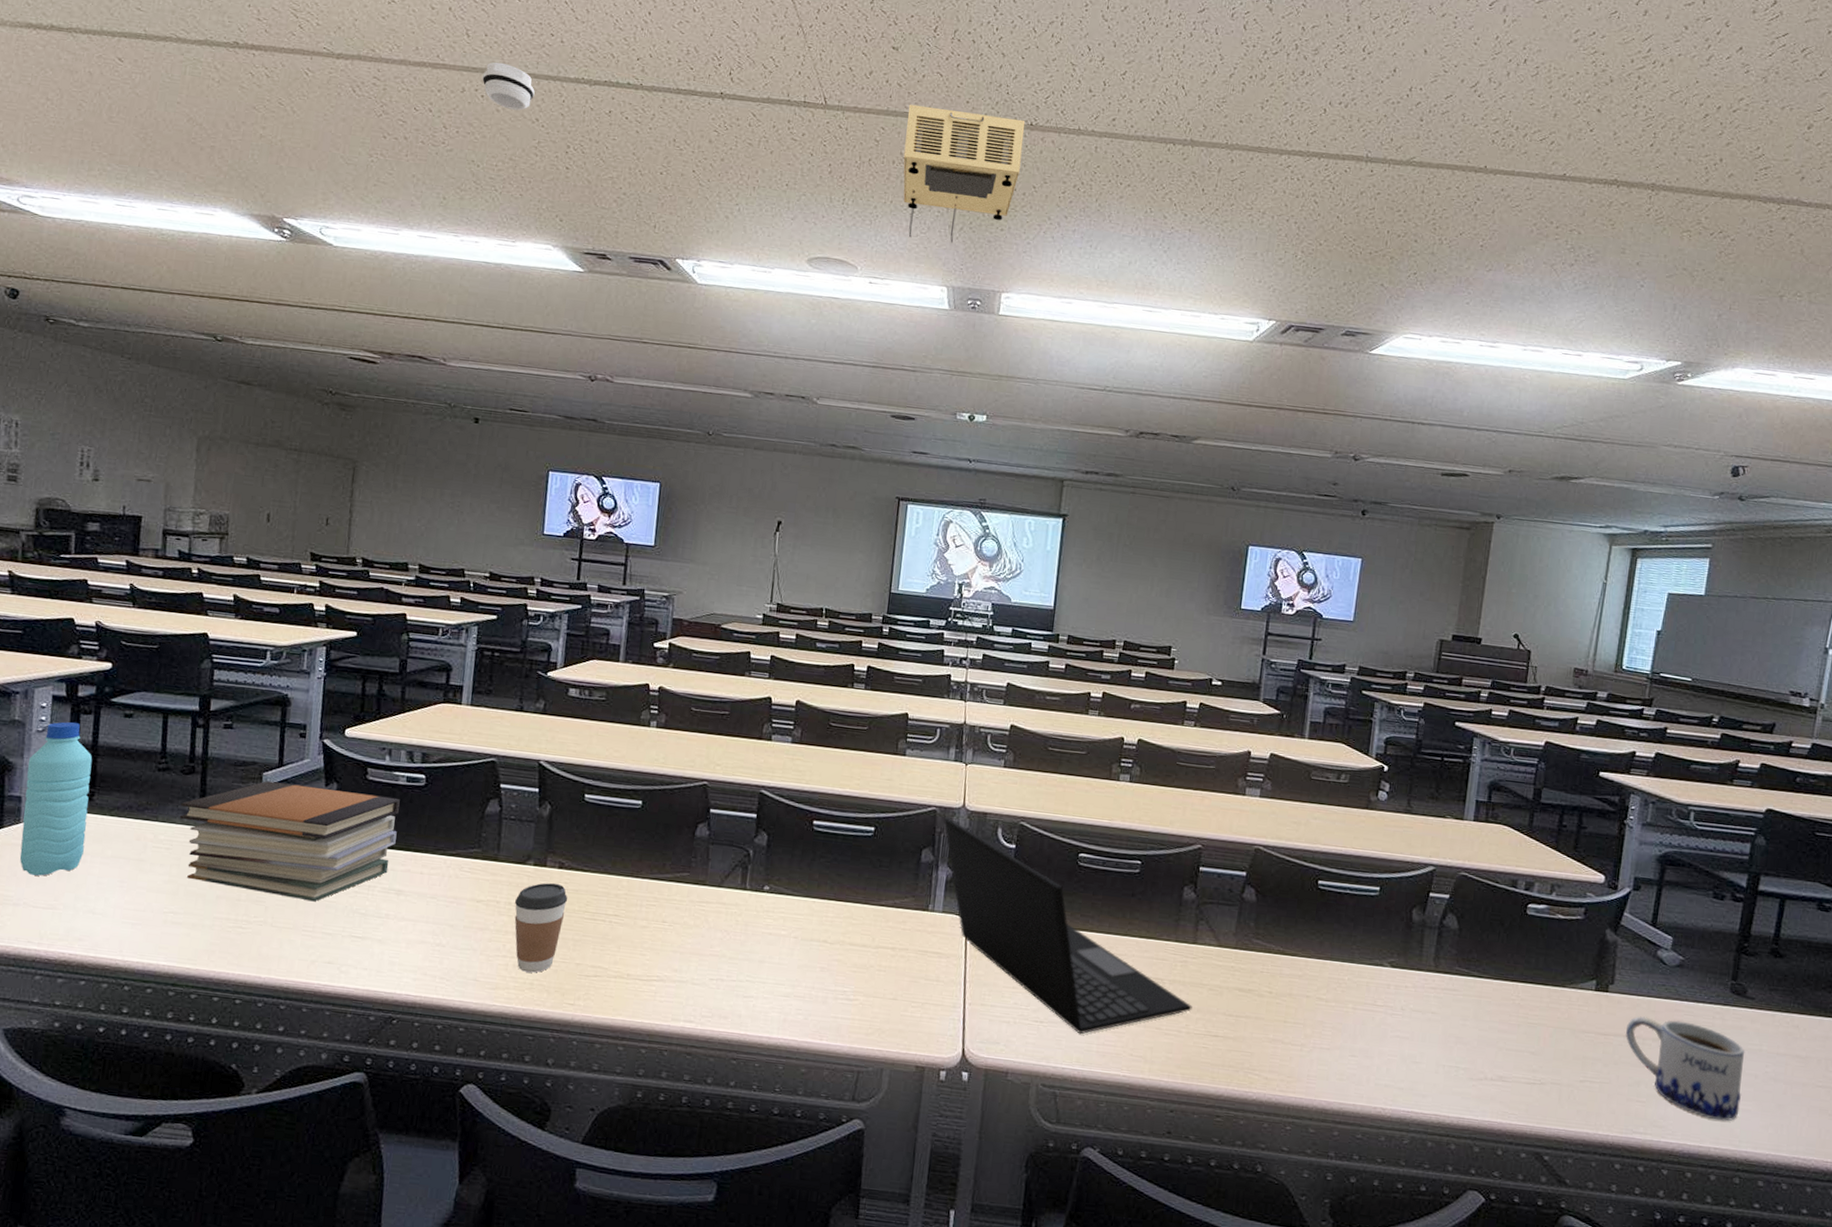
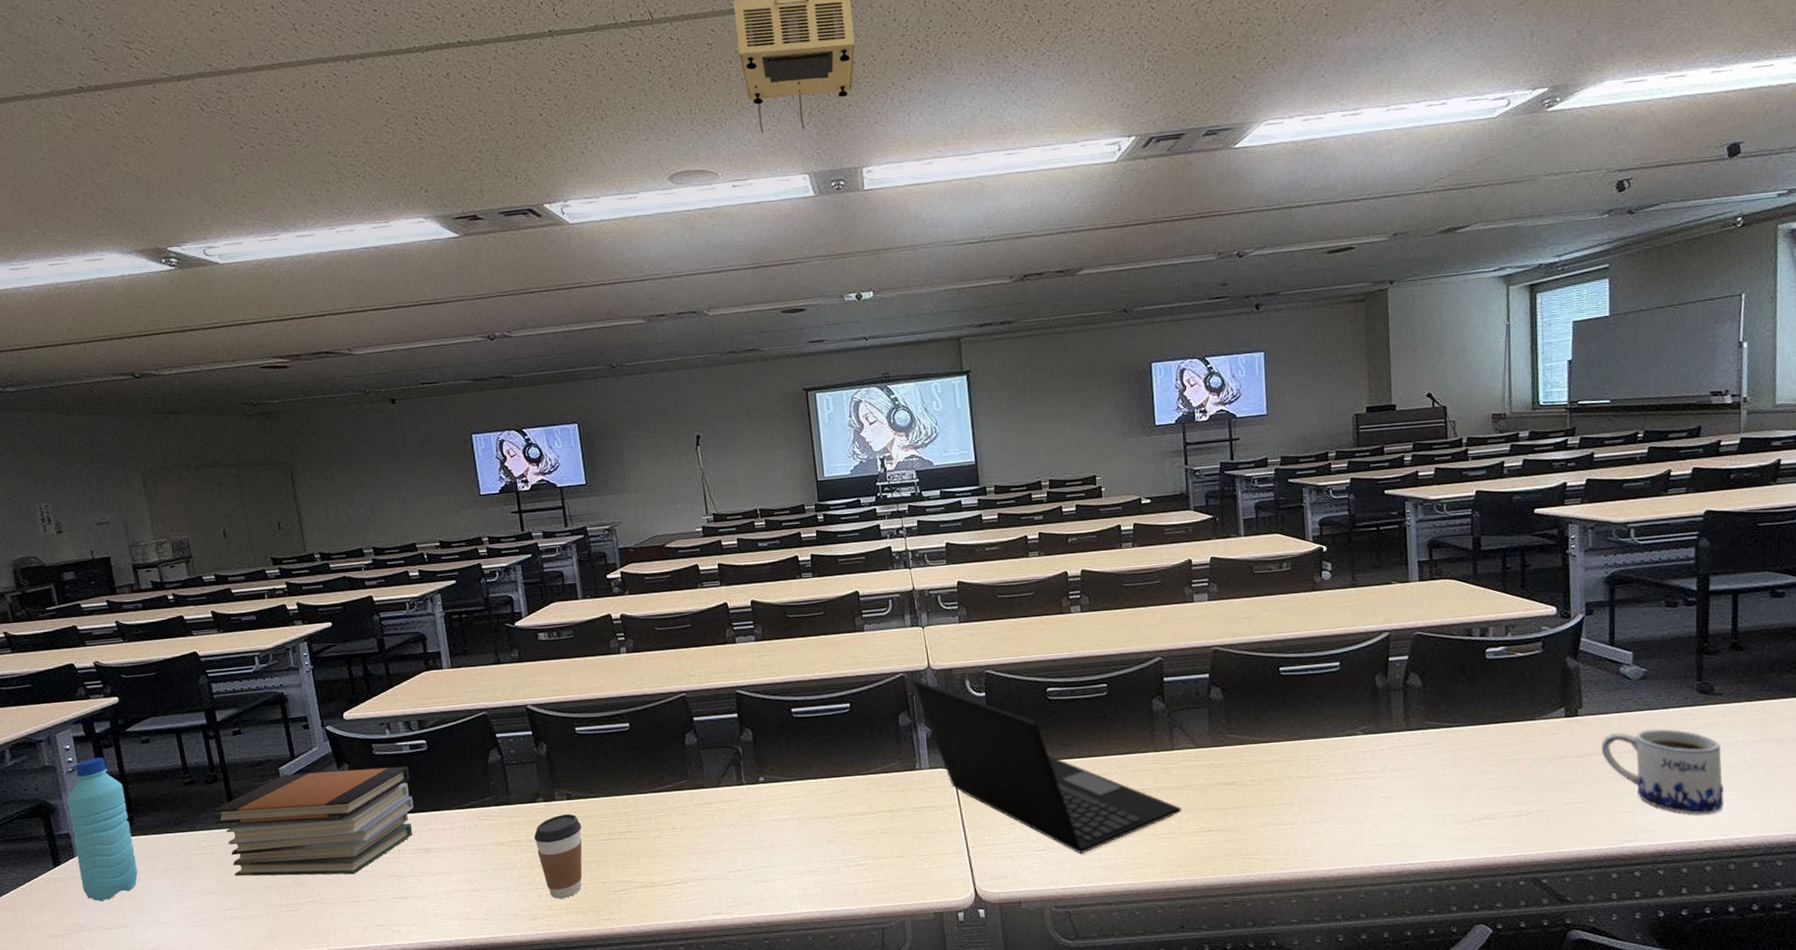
smoke detector: present [482,62,535,111] -> none [318,49,372,94]

